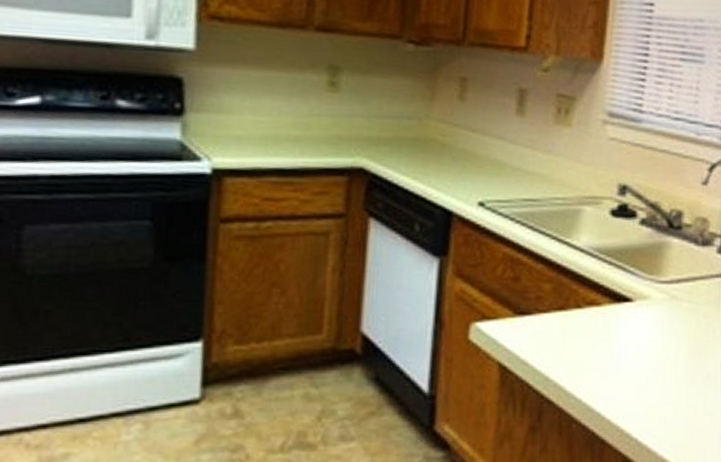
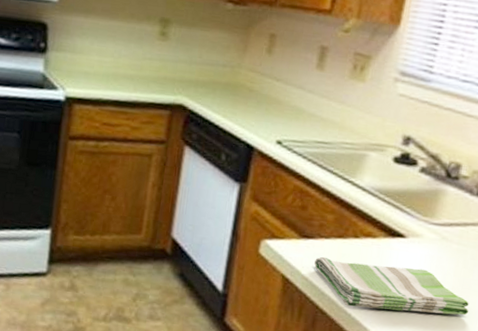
dish towel: none [534,334,708,391] -> present [314,256,469,315]

